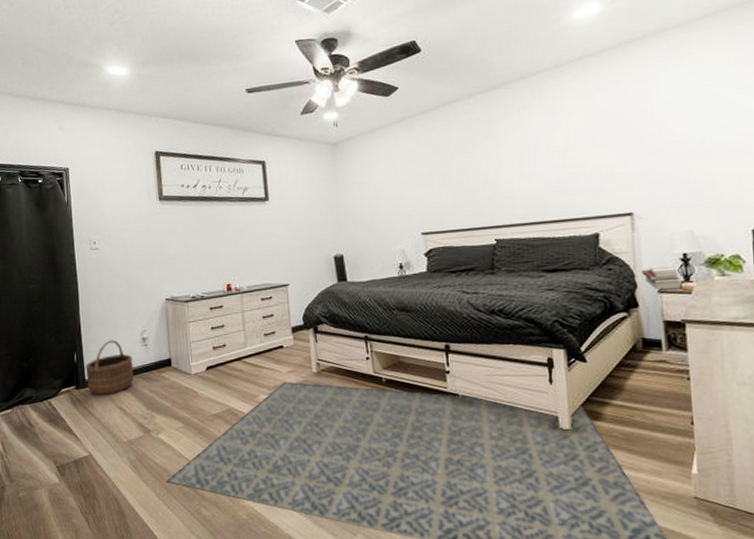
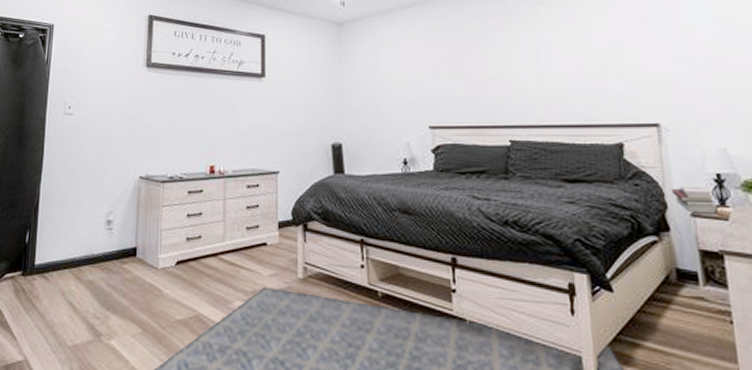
basket: present [85,340,134,395] -> none [35,219,93,285]

